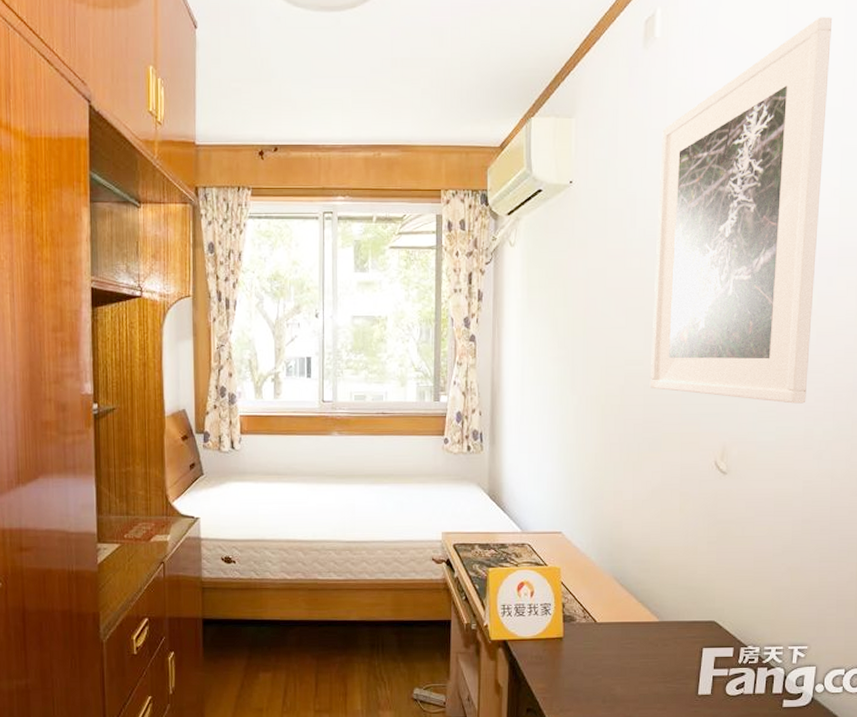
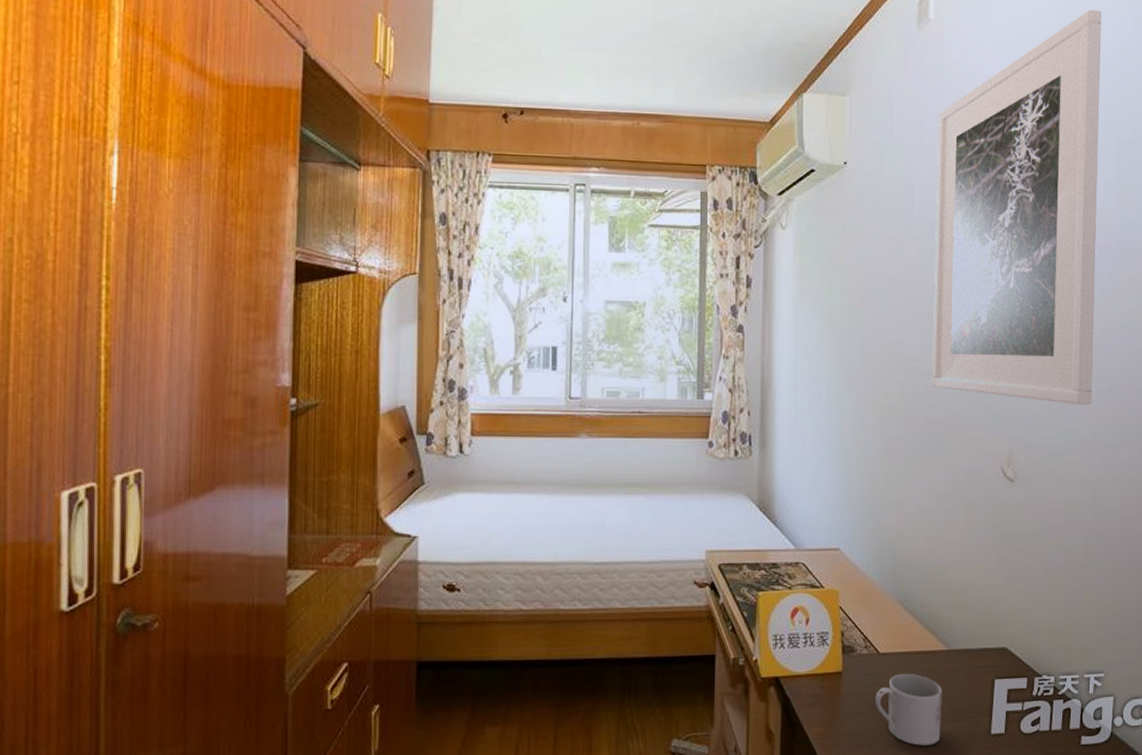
mug: none [593,640,653,702] -> present [875,673,942,746]

